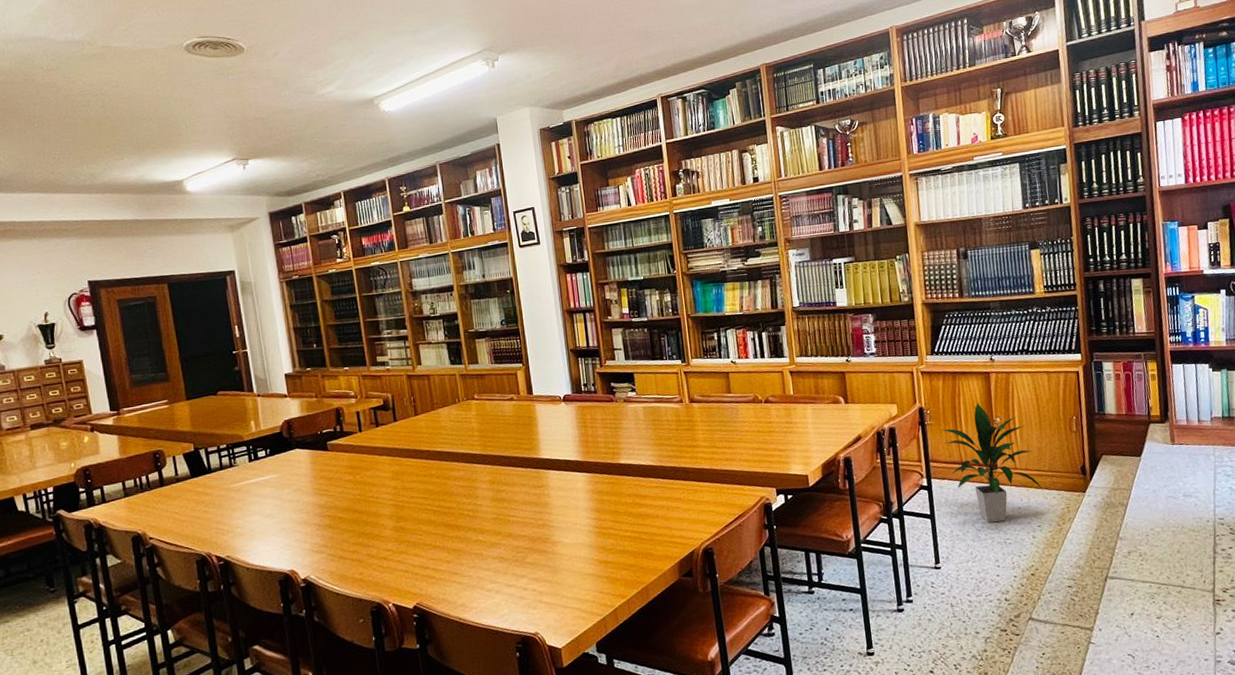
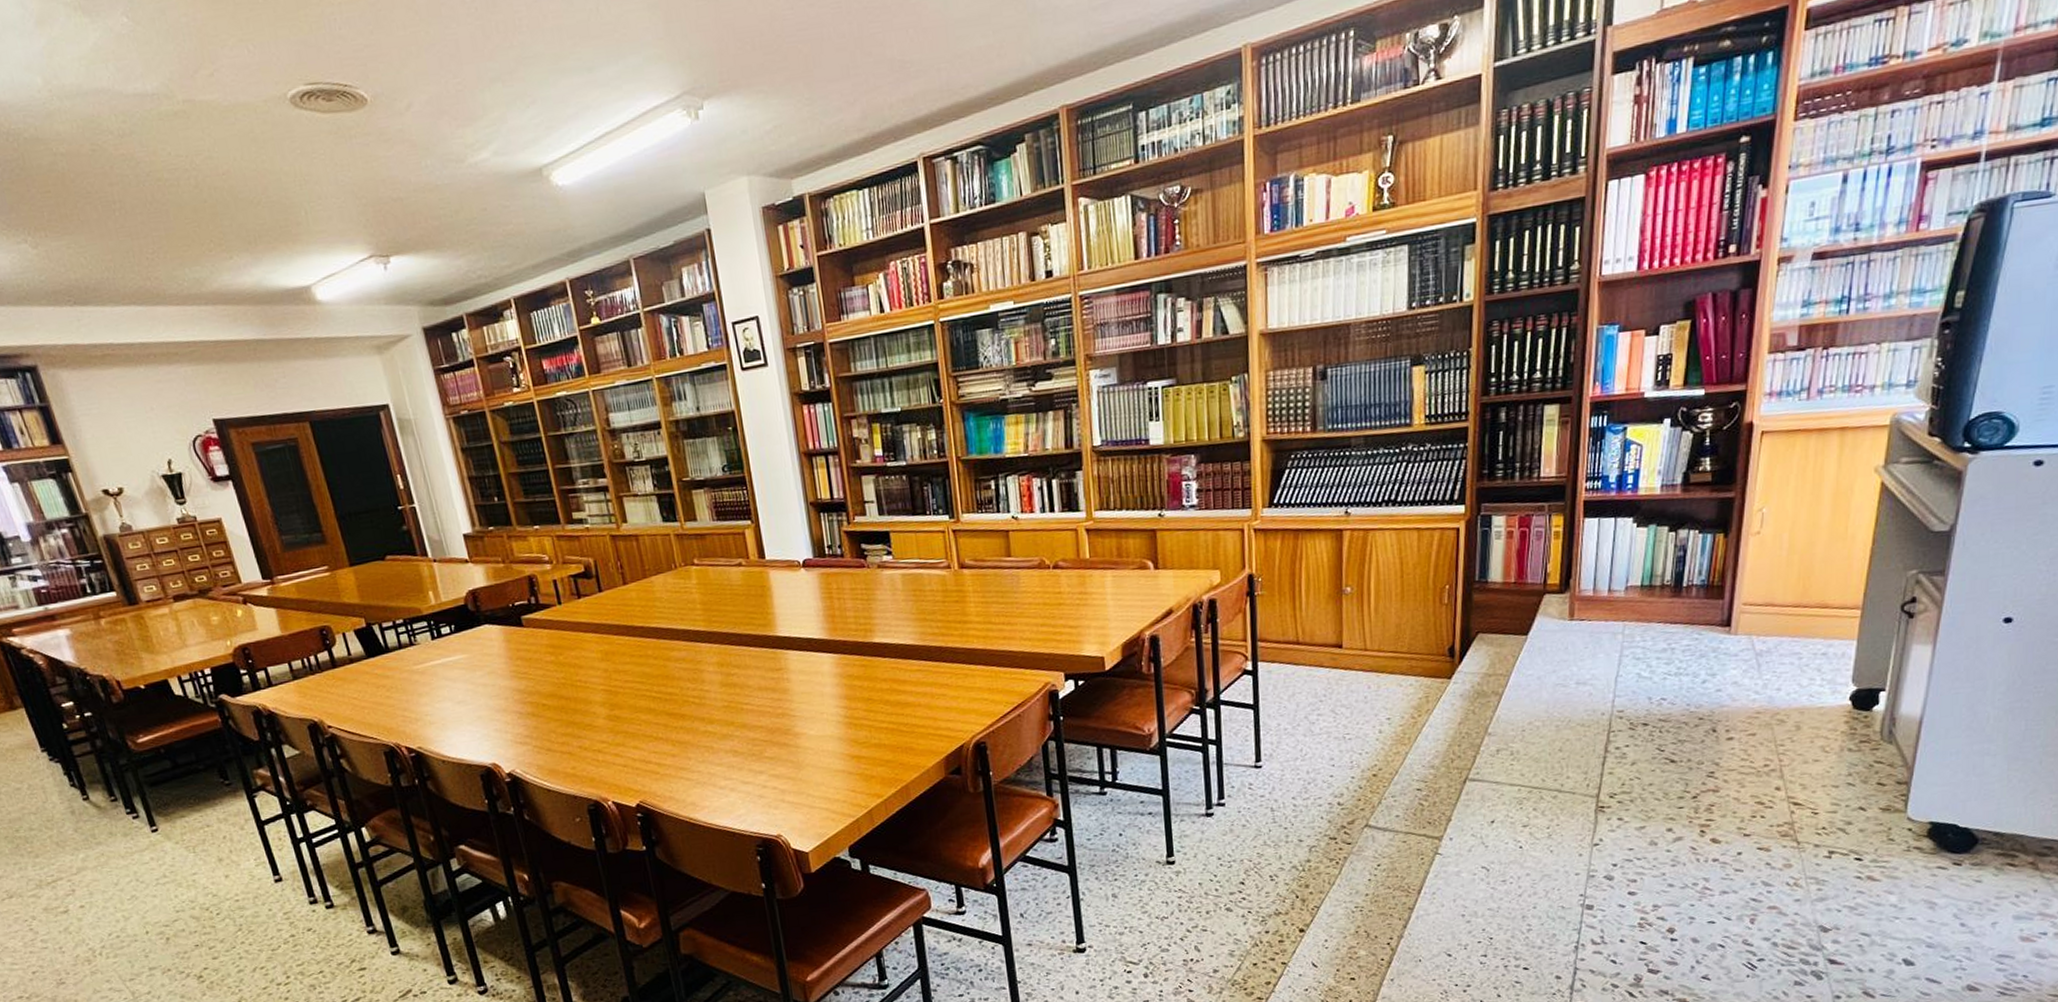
indoor plant: present [939,402,1044,523] -> none [1272,567,1399,714]

